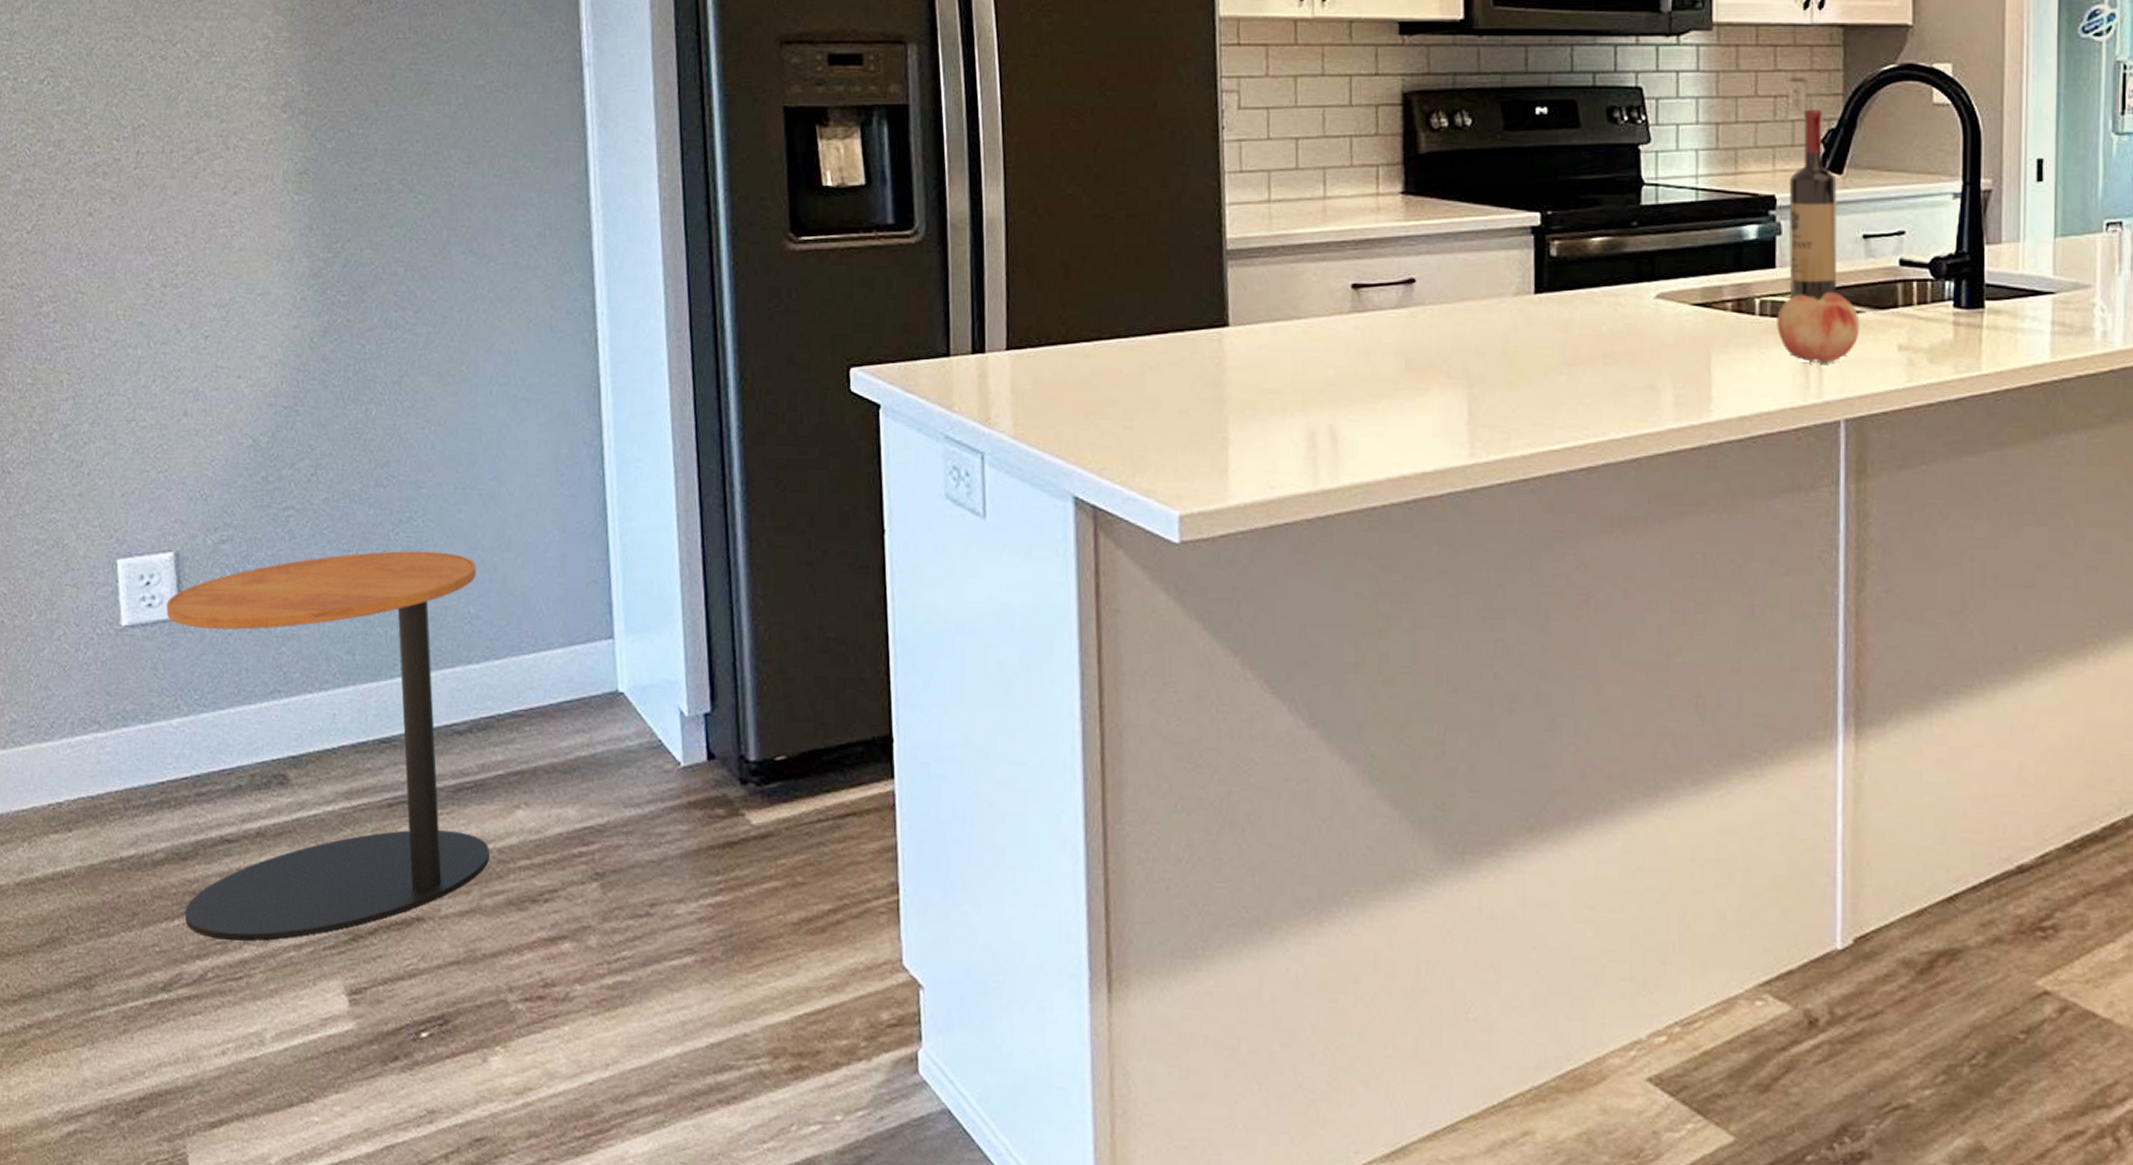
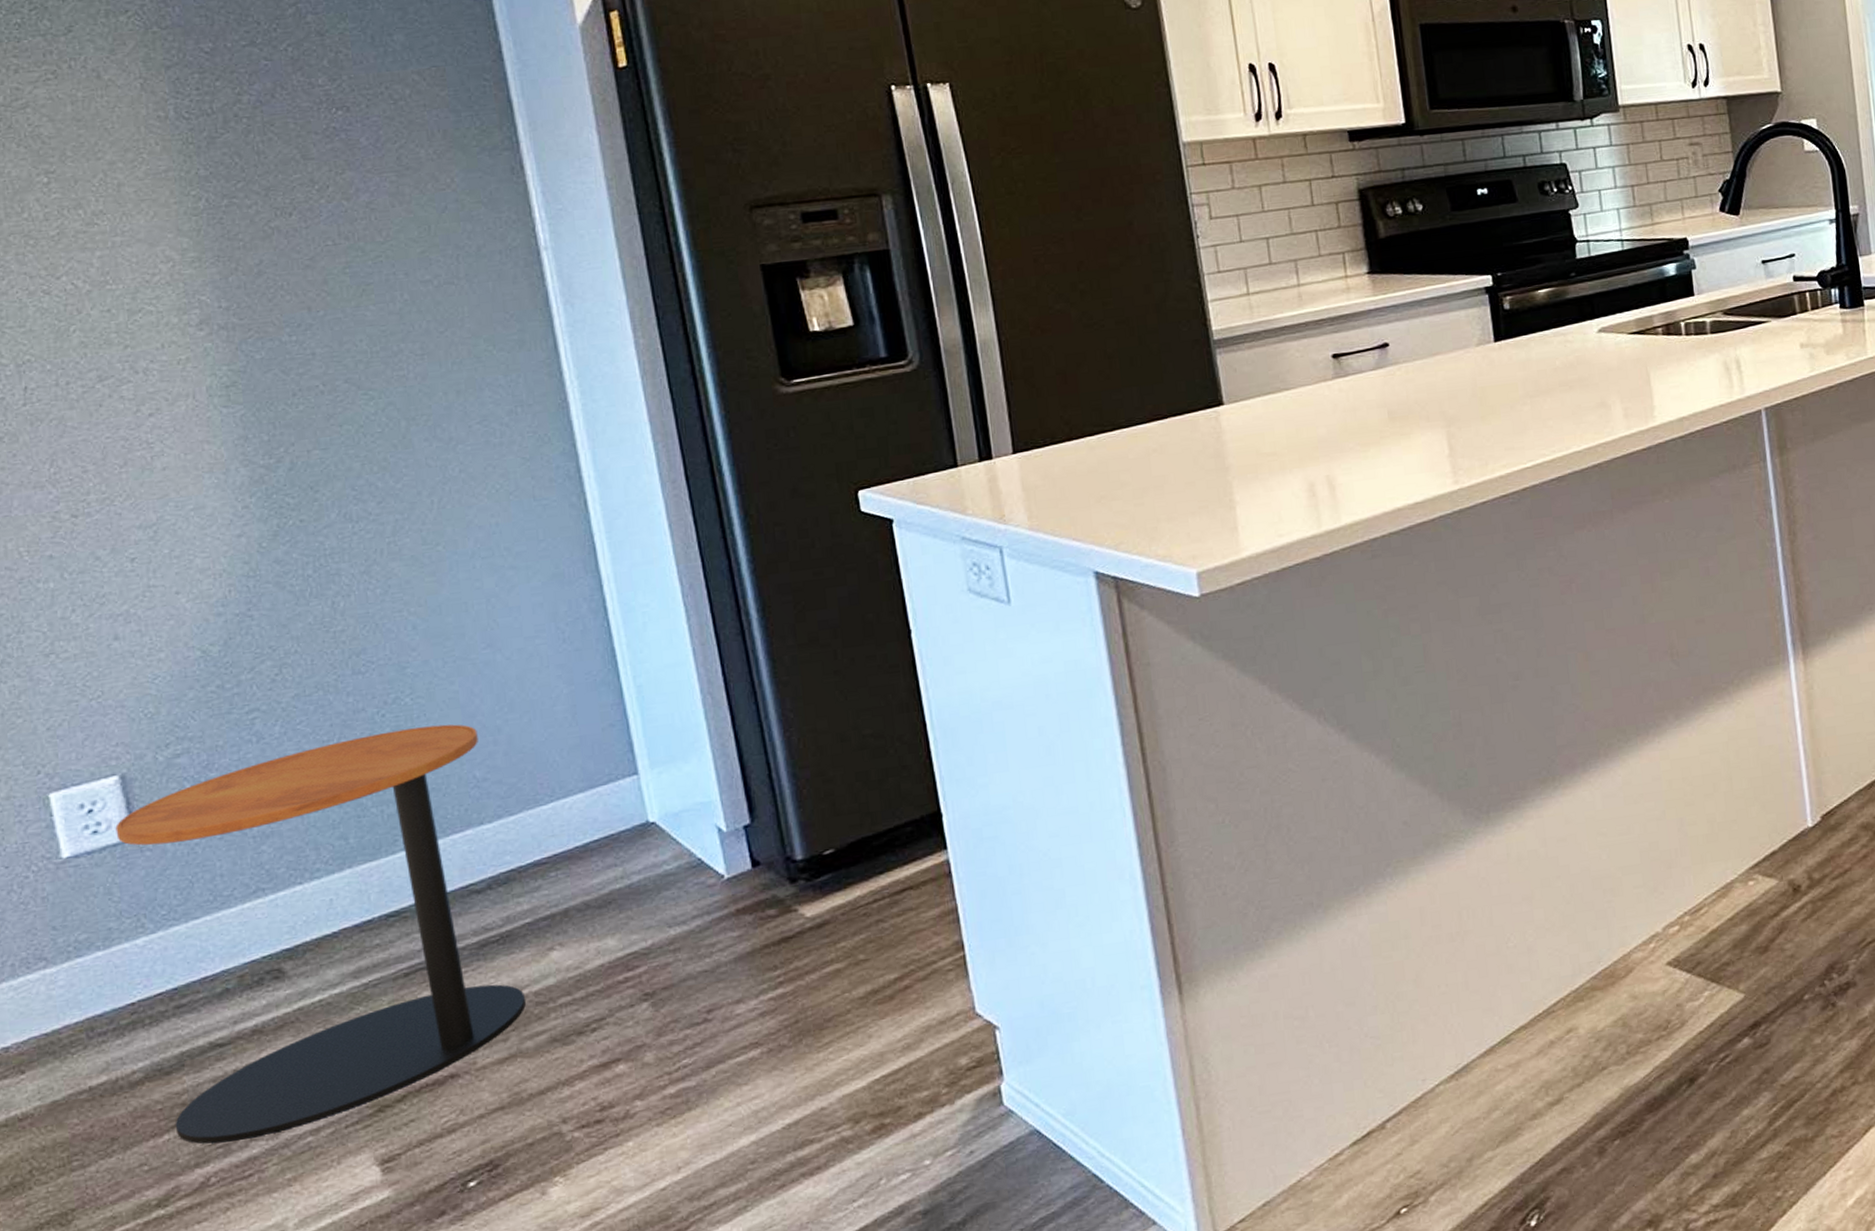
fruit: present [1777,291,1860,364] -> none [1700,308,1768,367]
wine bottle: present [1789,109,1837,301] -> none [1697,165,1747,318]

